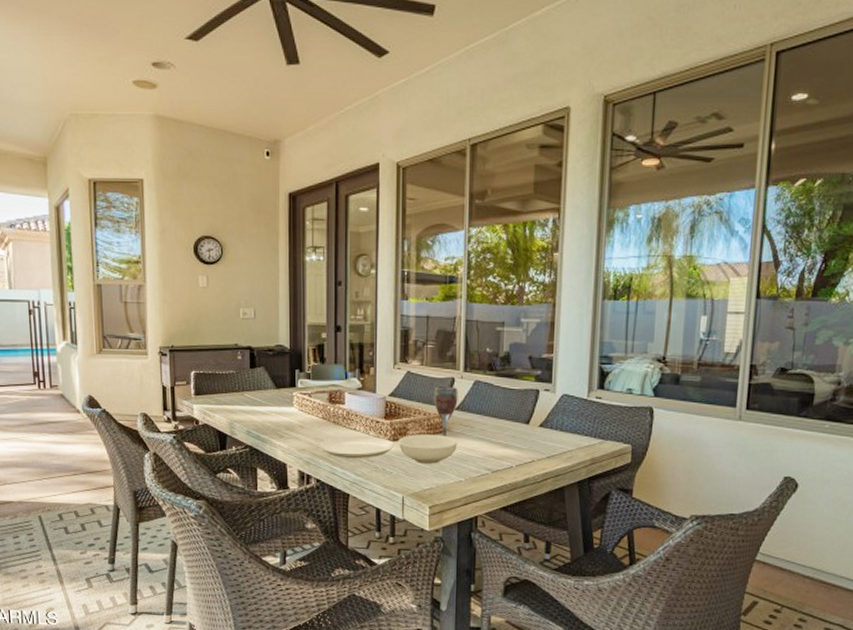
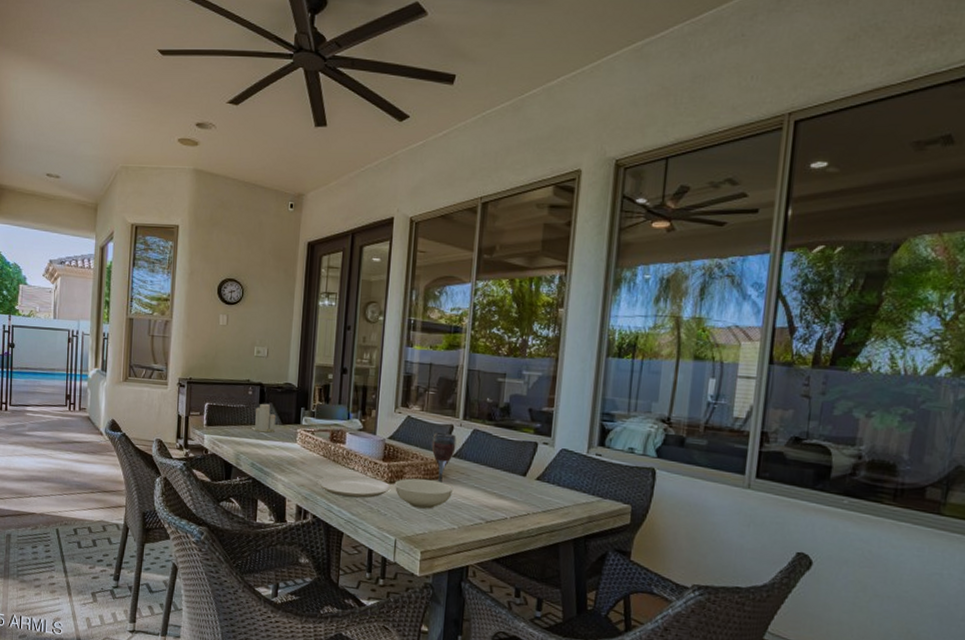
candle: none [247,367,269,399] -> present [255,403,276,433]

